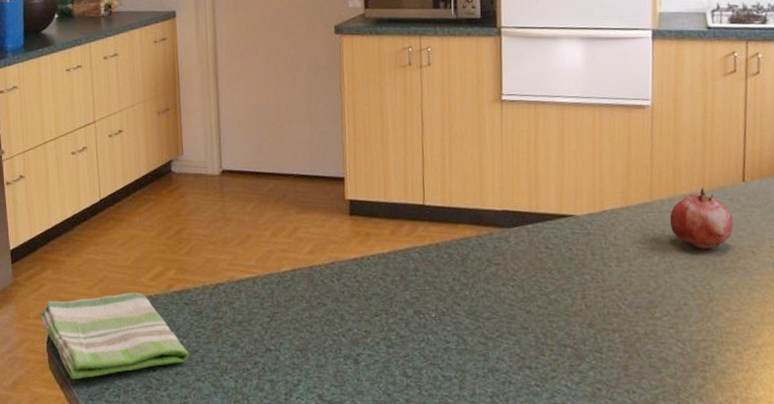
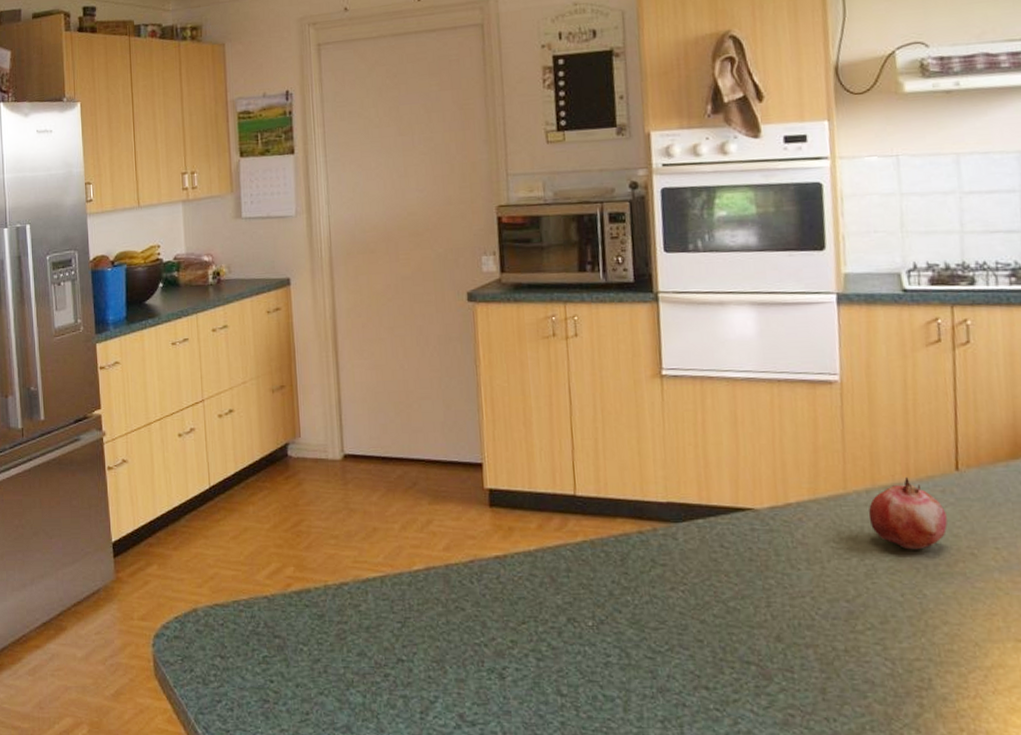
dish towel: present [39,293,189,380] -> none [144,592,310,690]

